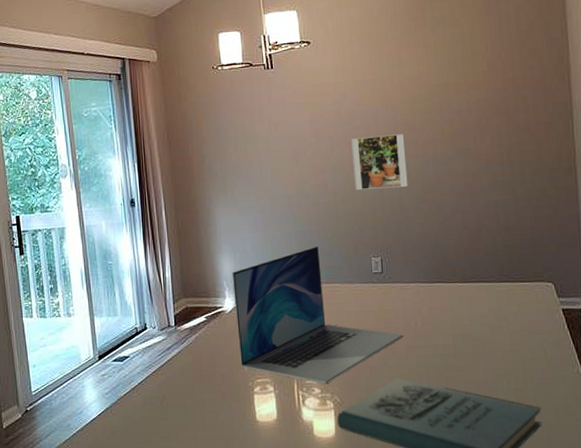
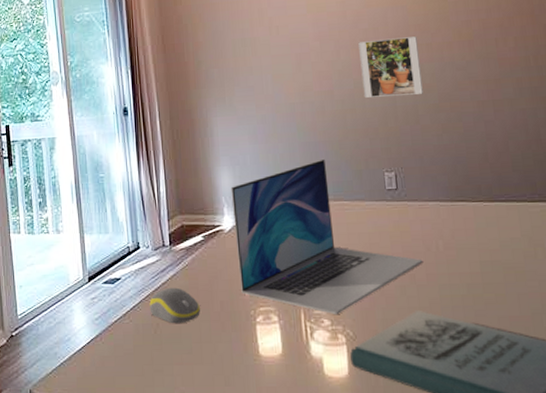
computer mouse: none [156,363,203,396] -> present [149,287,200,324]

